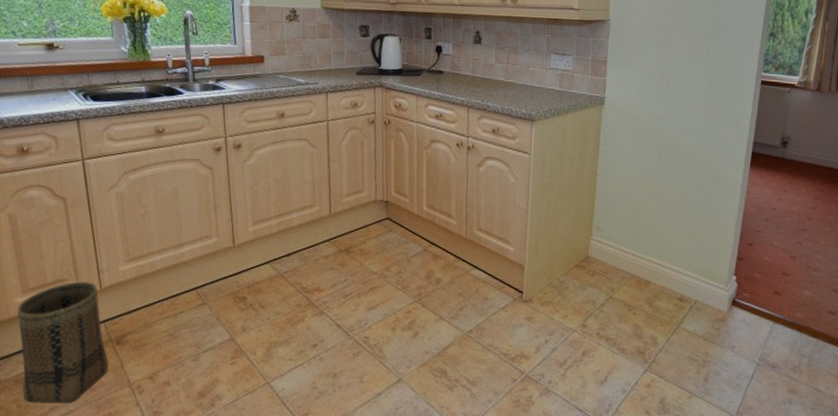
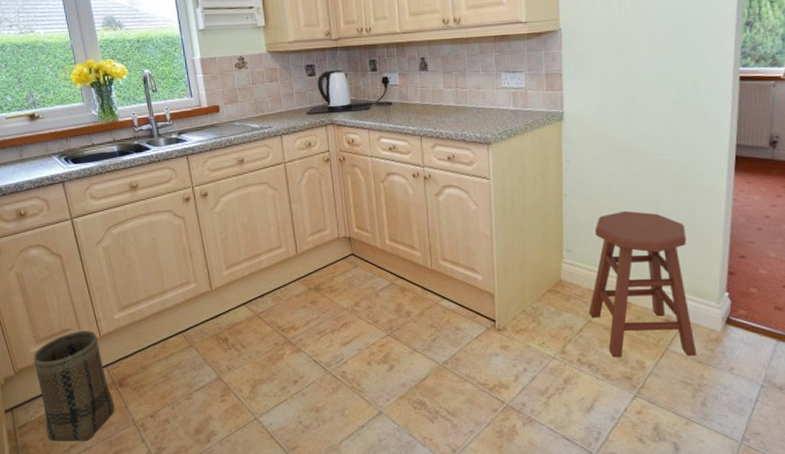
stool: none [611,194,704,334] -> present [589,210,697,357]

